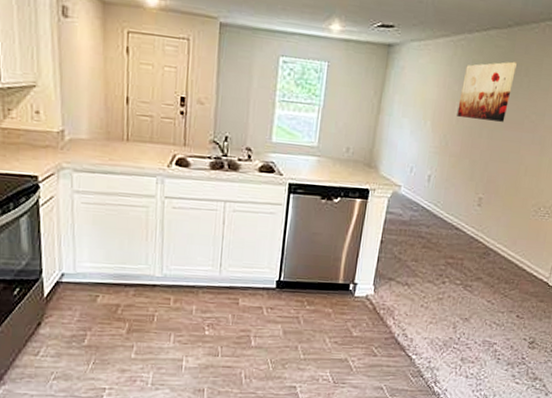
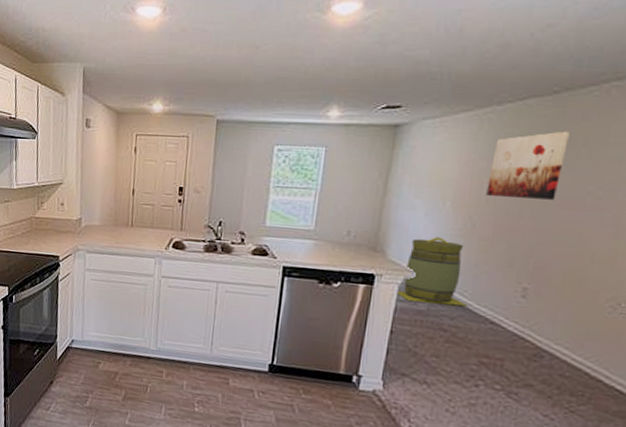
barrel: none [385,153,440,216] -> present [395,237,468,306]

